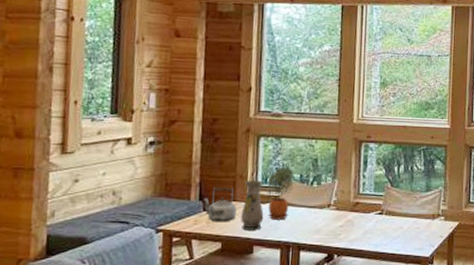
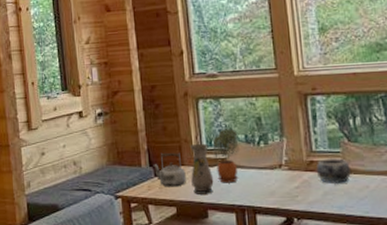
decorative bowl: none [360,200,389,224] -> present [316,157,351,183]

